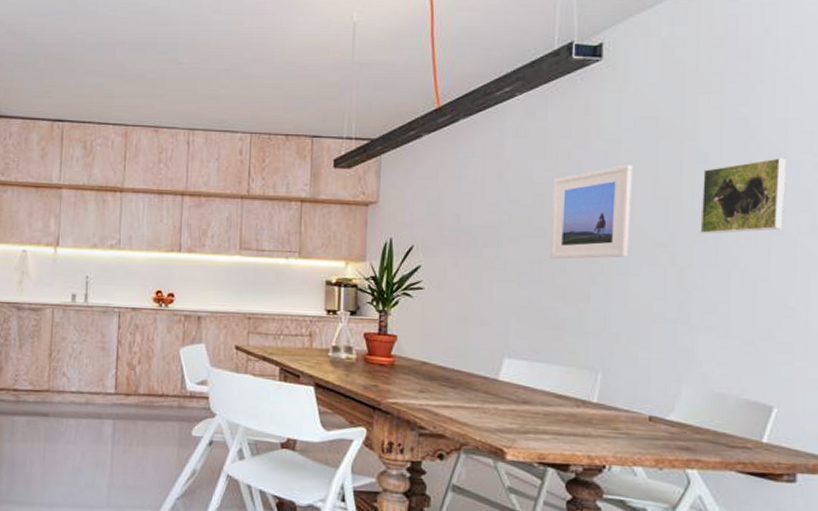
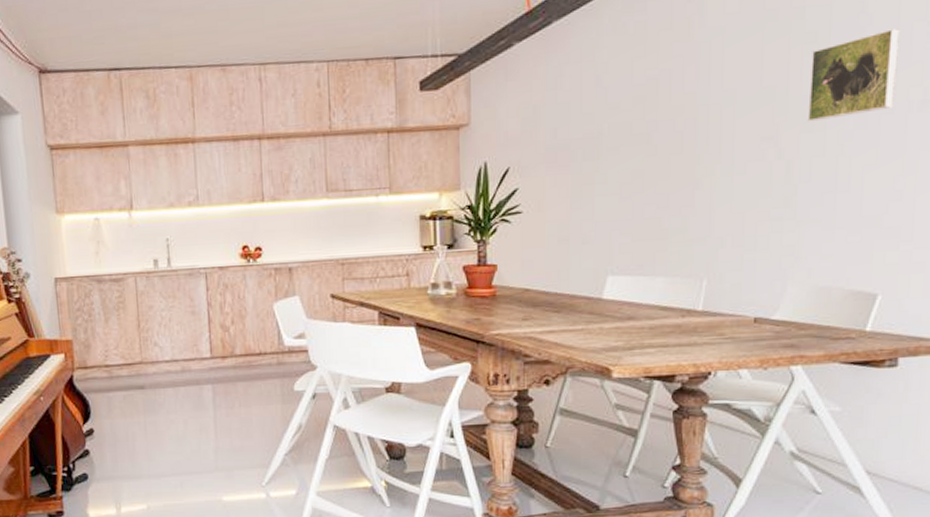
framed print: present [550,165,634,259] -> none [653,53,739,166]

